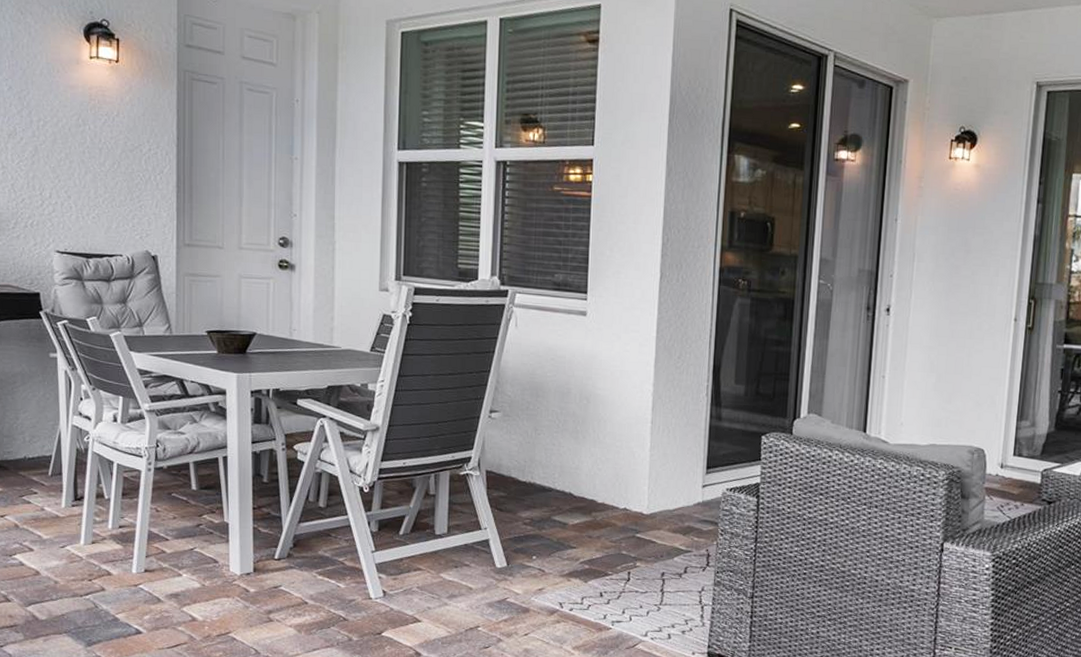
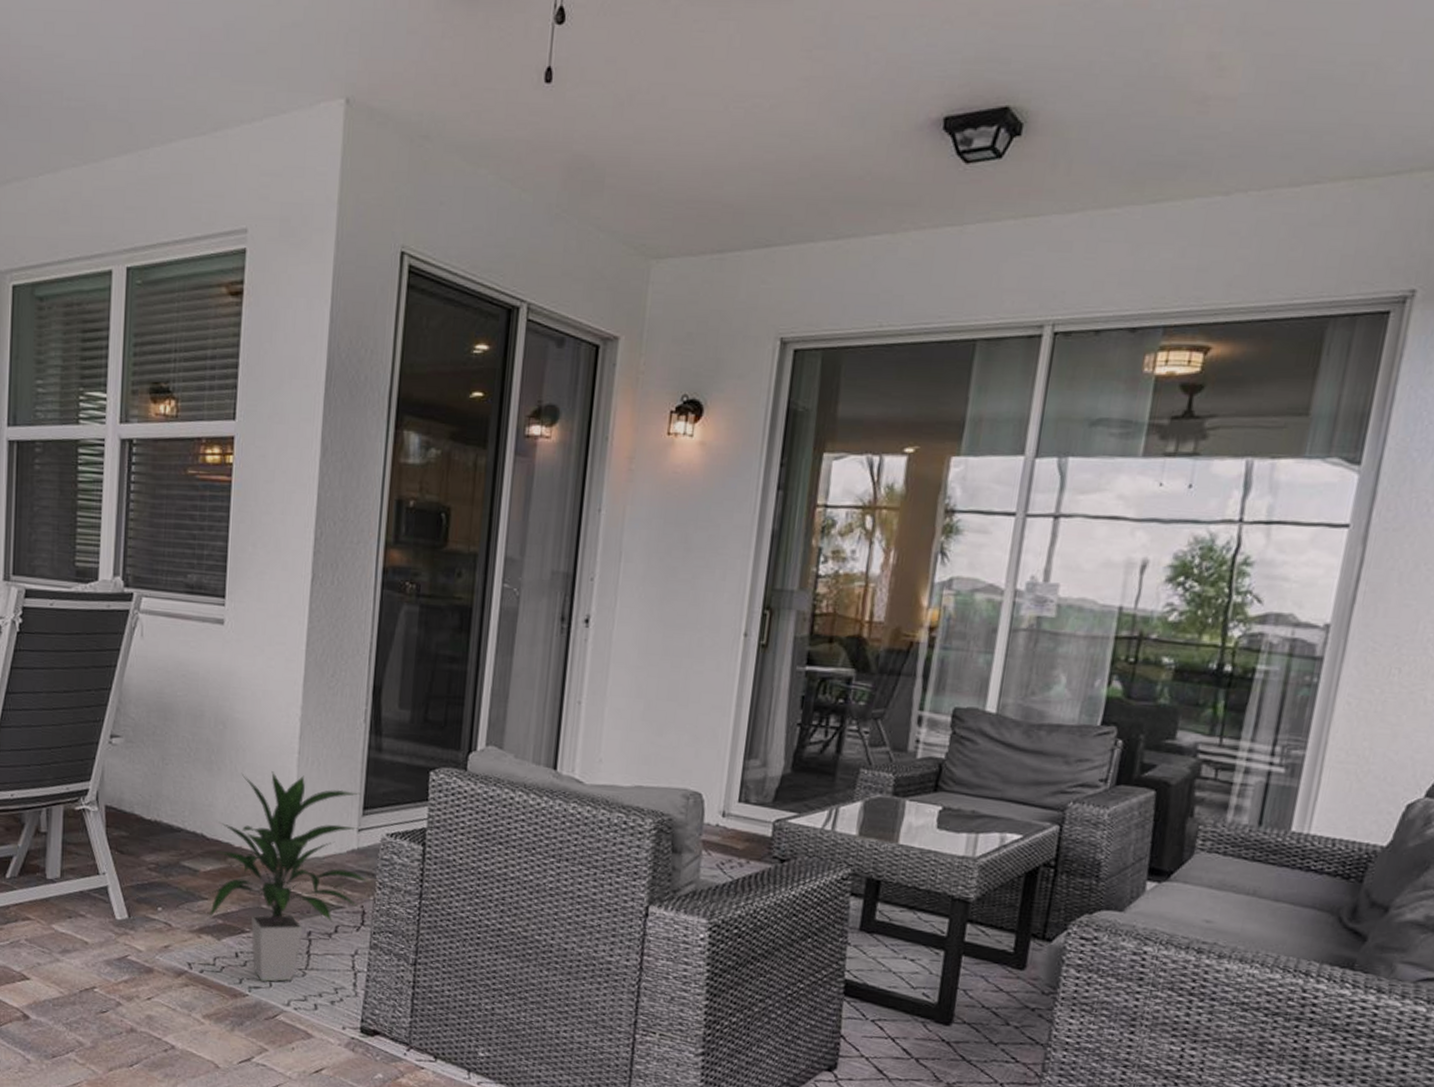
indoor plant: none [576,438,715,616] -> present [208,771,372,982]

